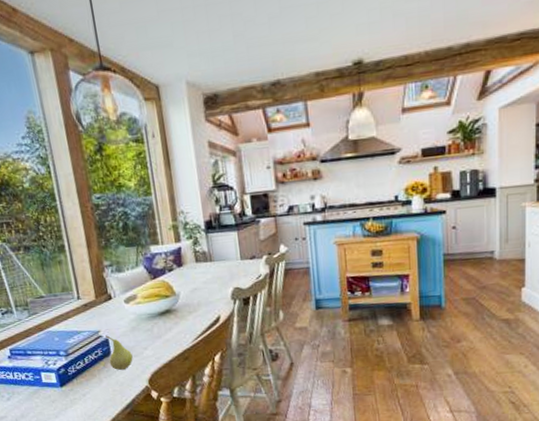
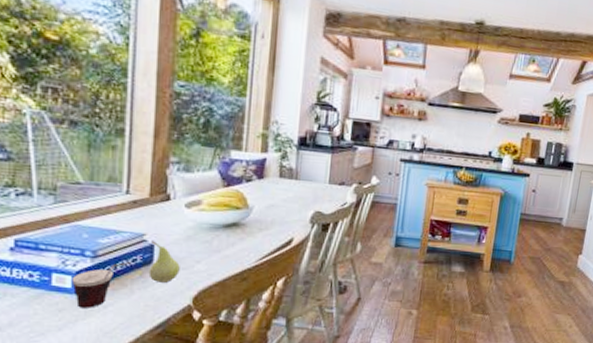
cup: none [55,355,96,398] -> present [71,261,132,308]

